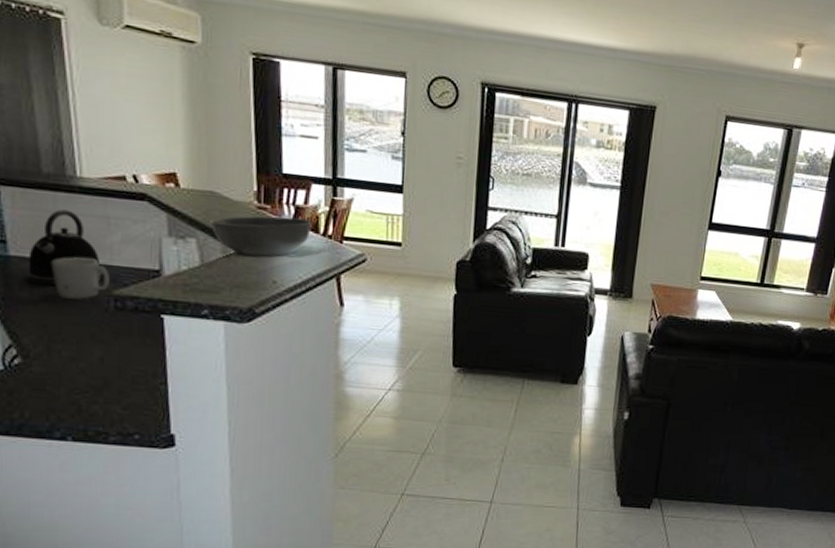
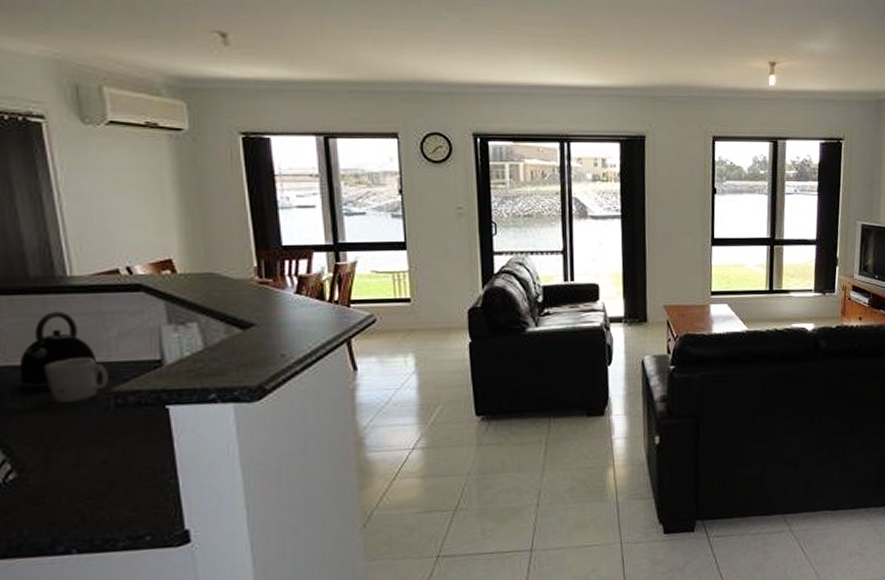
bowl: present [210,216,312,258] -> none [211,288,317,334]

